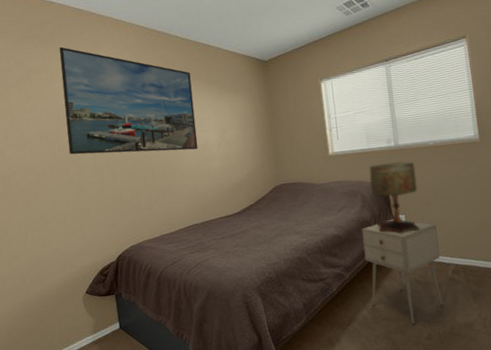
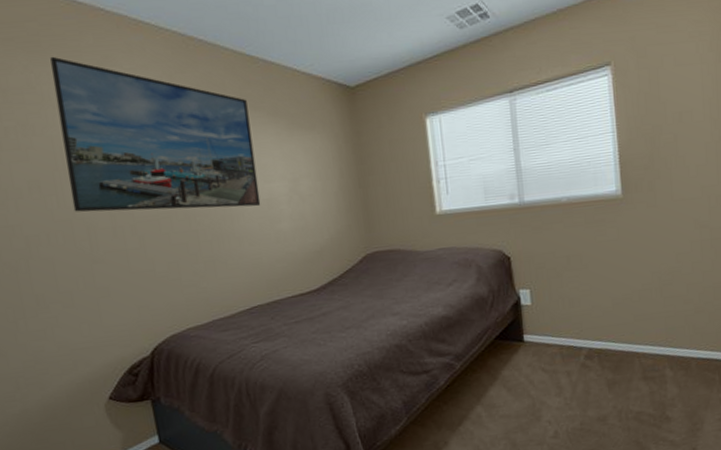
nightstand: present [361,218,443,324] -> none [476,294,573,421]
table lamp: present [369,161,420,234] -> none [486,222,548,313]

